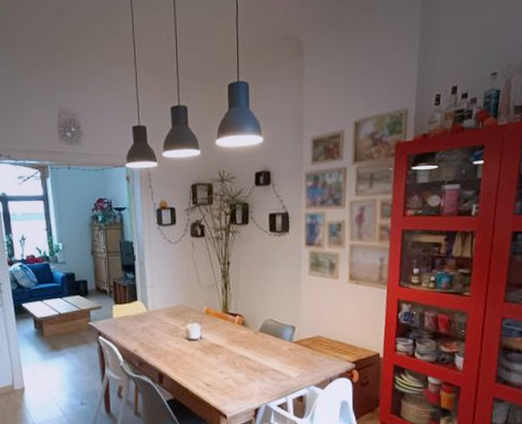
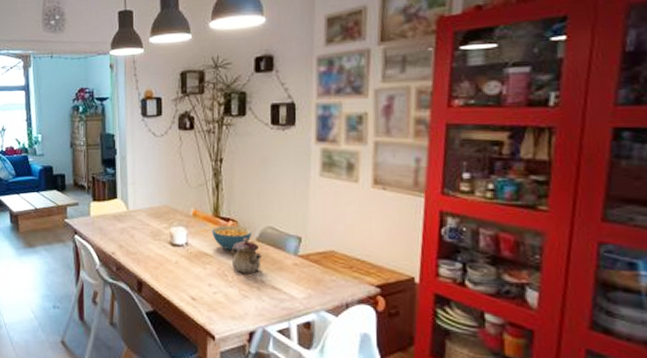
cereal bowl: none [222,319,256,342] -> present [212,225,252,251]
teapot: none [238,329,264,361] -> present [231,238,262,274]

